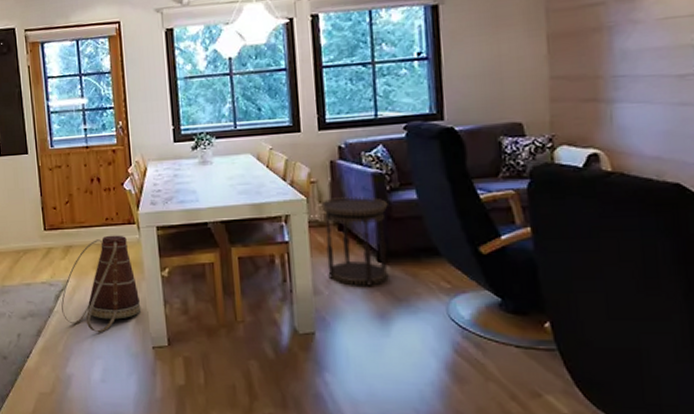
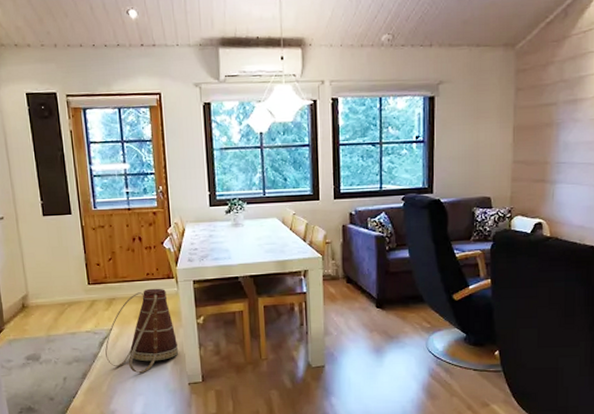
side table: present [321,196,389,288] -> none [334,255,387,329]

